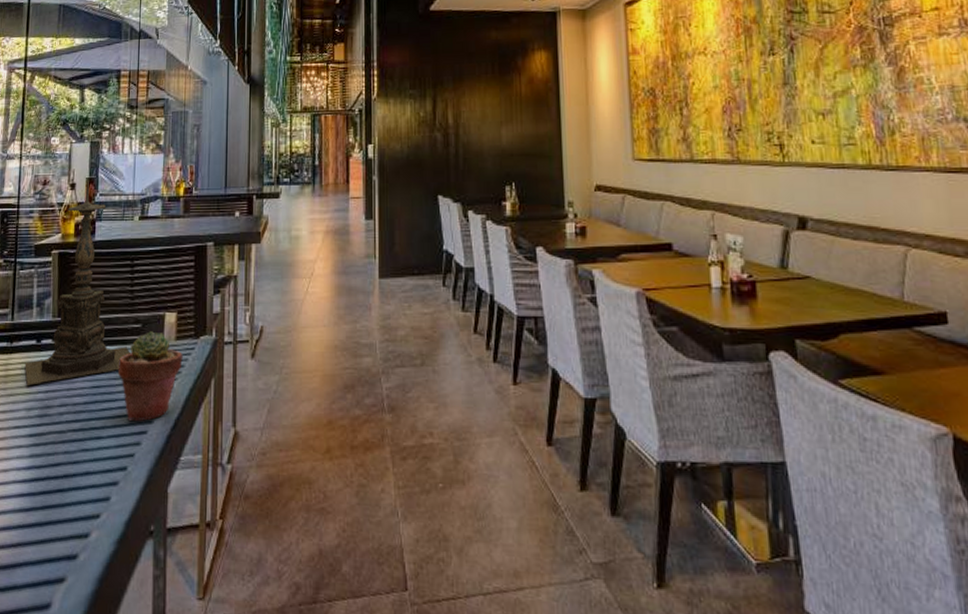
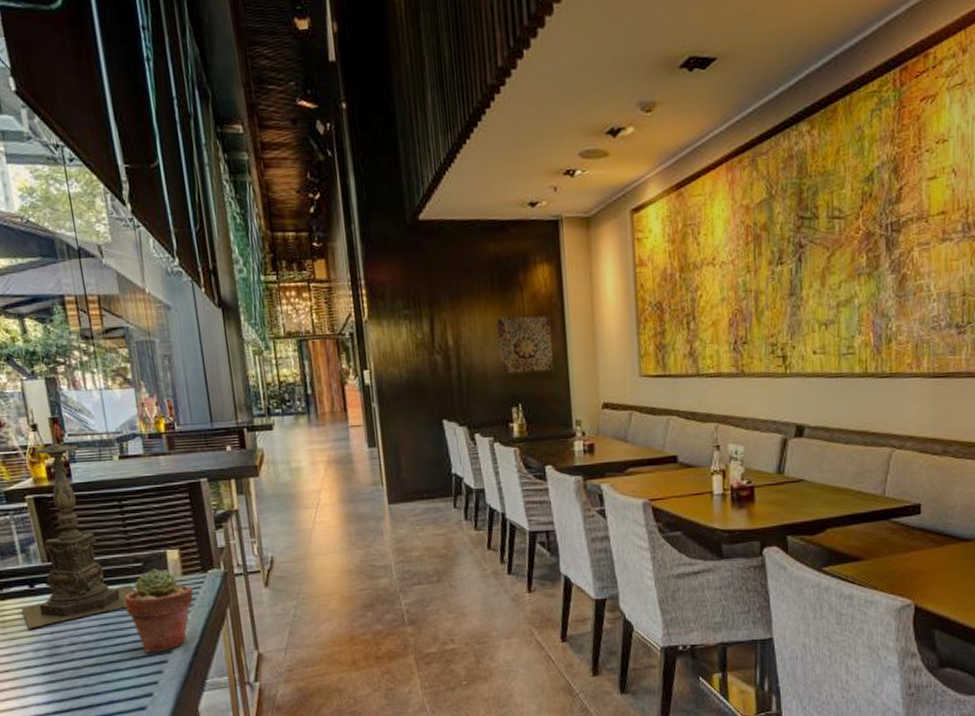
wall art: none [494,98,547,152] -> present [496,316,553,374]

